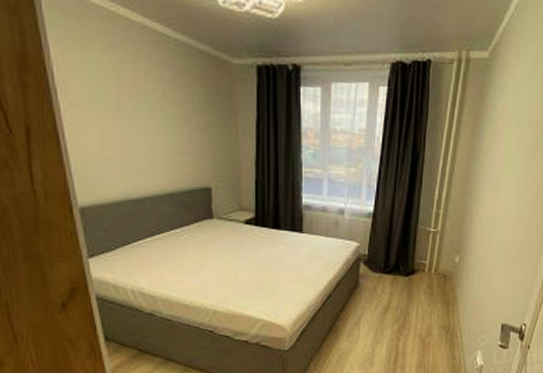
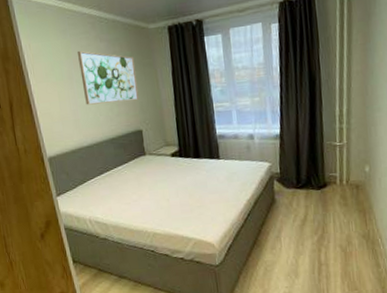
wall art: none [133,74,212,151] -> present [78,50,139,105]

